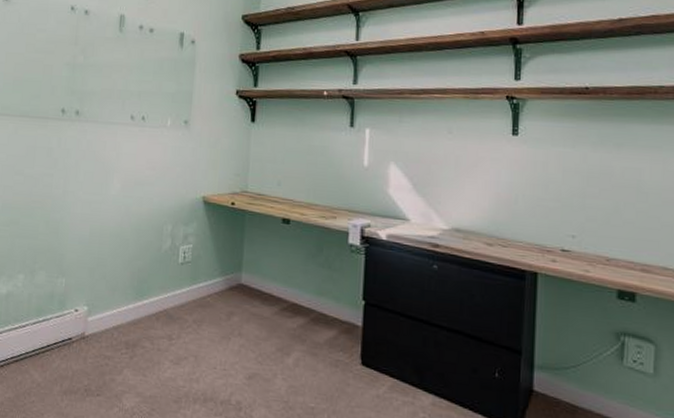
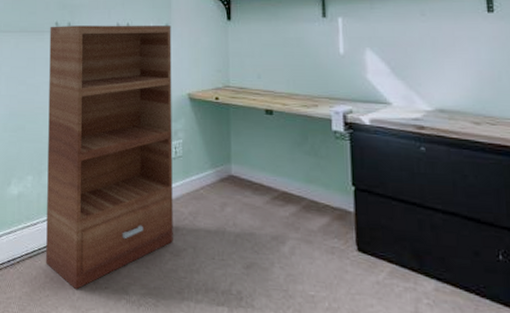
bookshelf: none [33,112,191,397] -> present [46,25,173,290]

